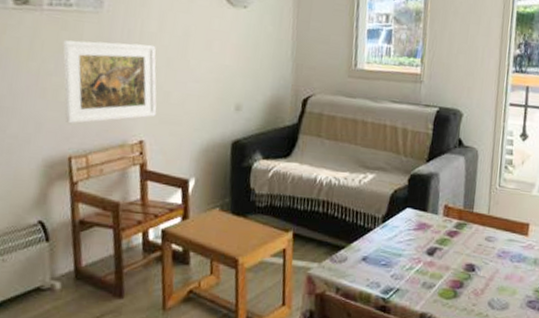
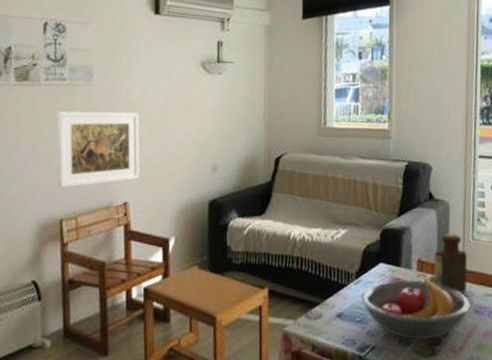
fruit bowl: none [387,223,494,283] -> present [361,278,471,340]
bottle: none [458,179,493,239] -> present [433,232,468,294]

